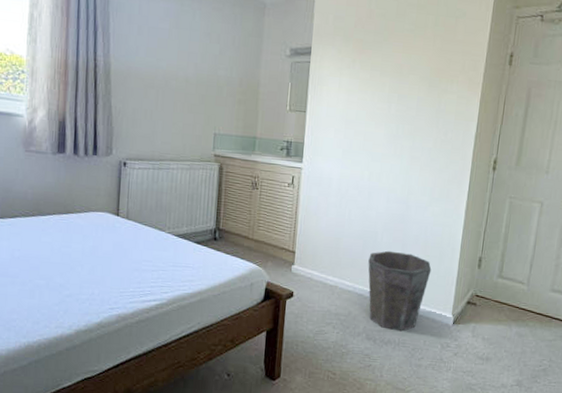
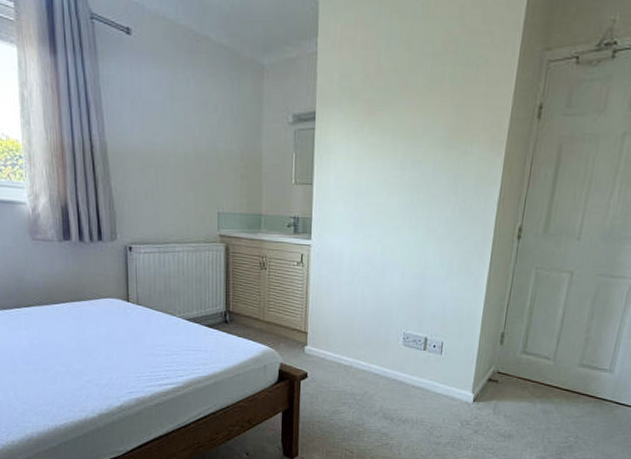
waste bin: present [368,250,432,332] -> none [383,328,450,410]

